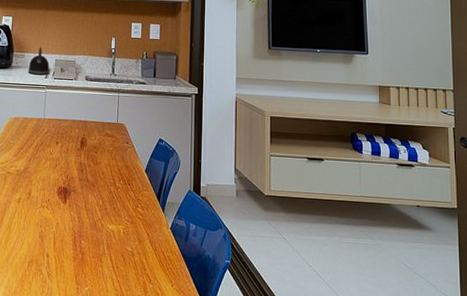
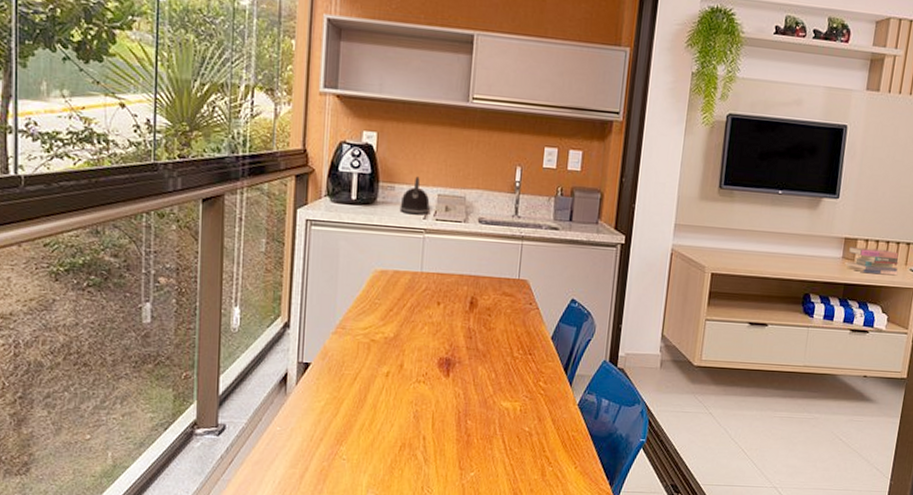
books: none [382,93,431,117] -> present [845,247,899,276]

